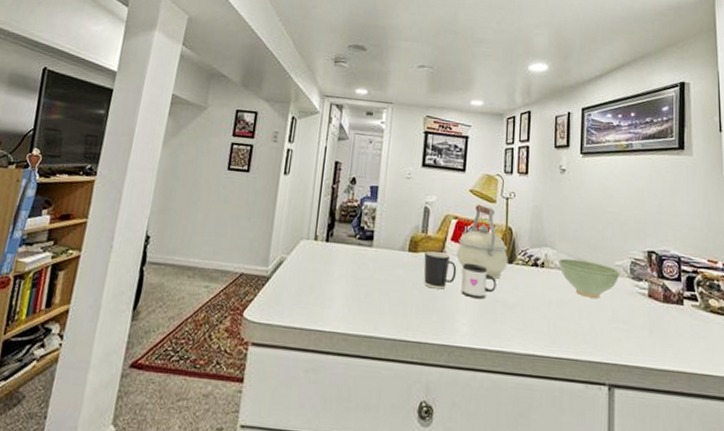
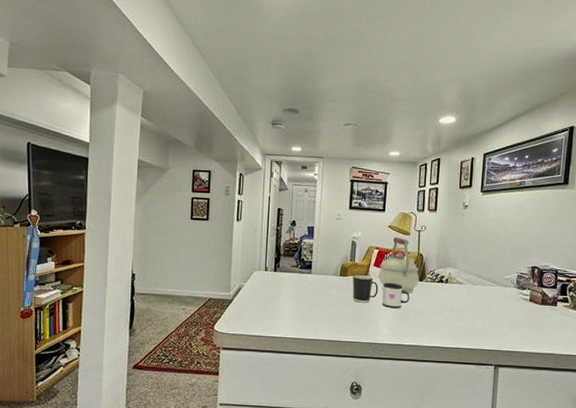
bowl: present [558,258,620,298] -> none [459,275,509,304]

